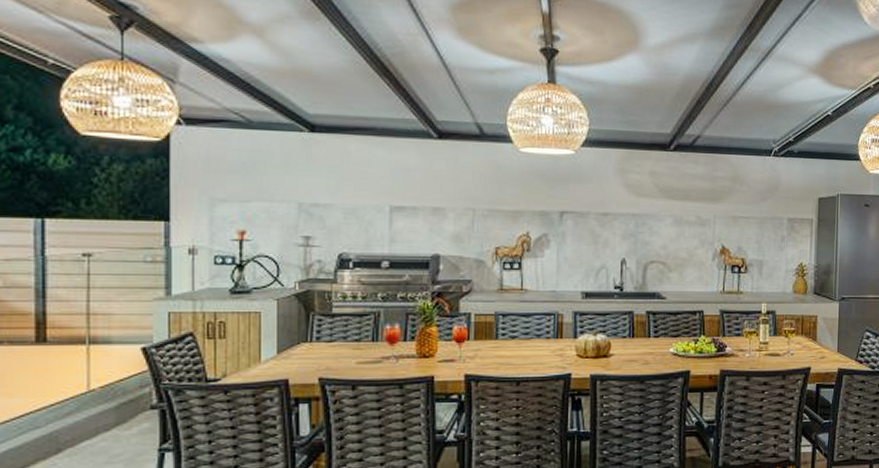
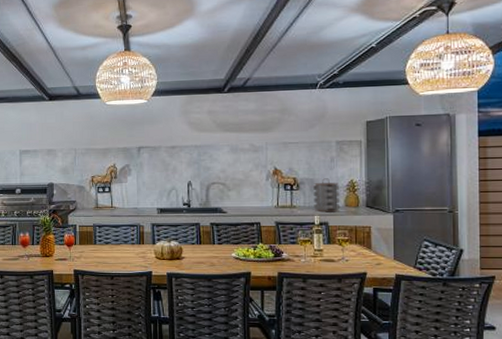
spice rack: none [761,260,789,300] -> present [313,178,341,213]

